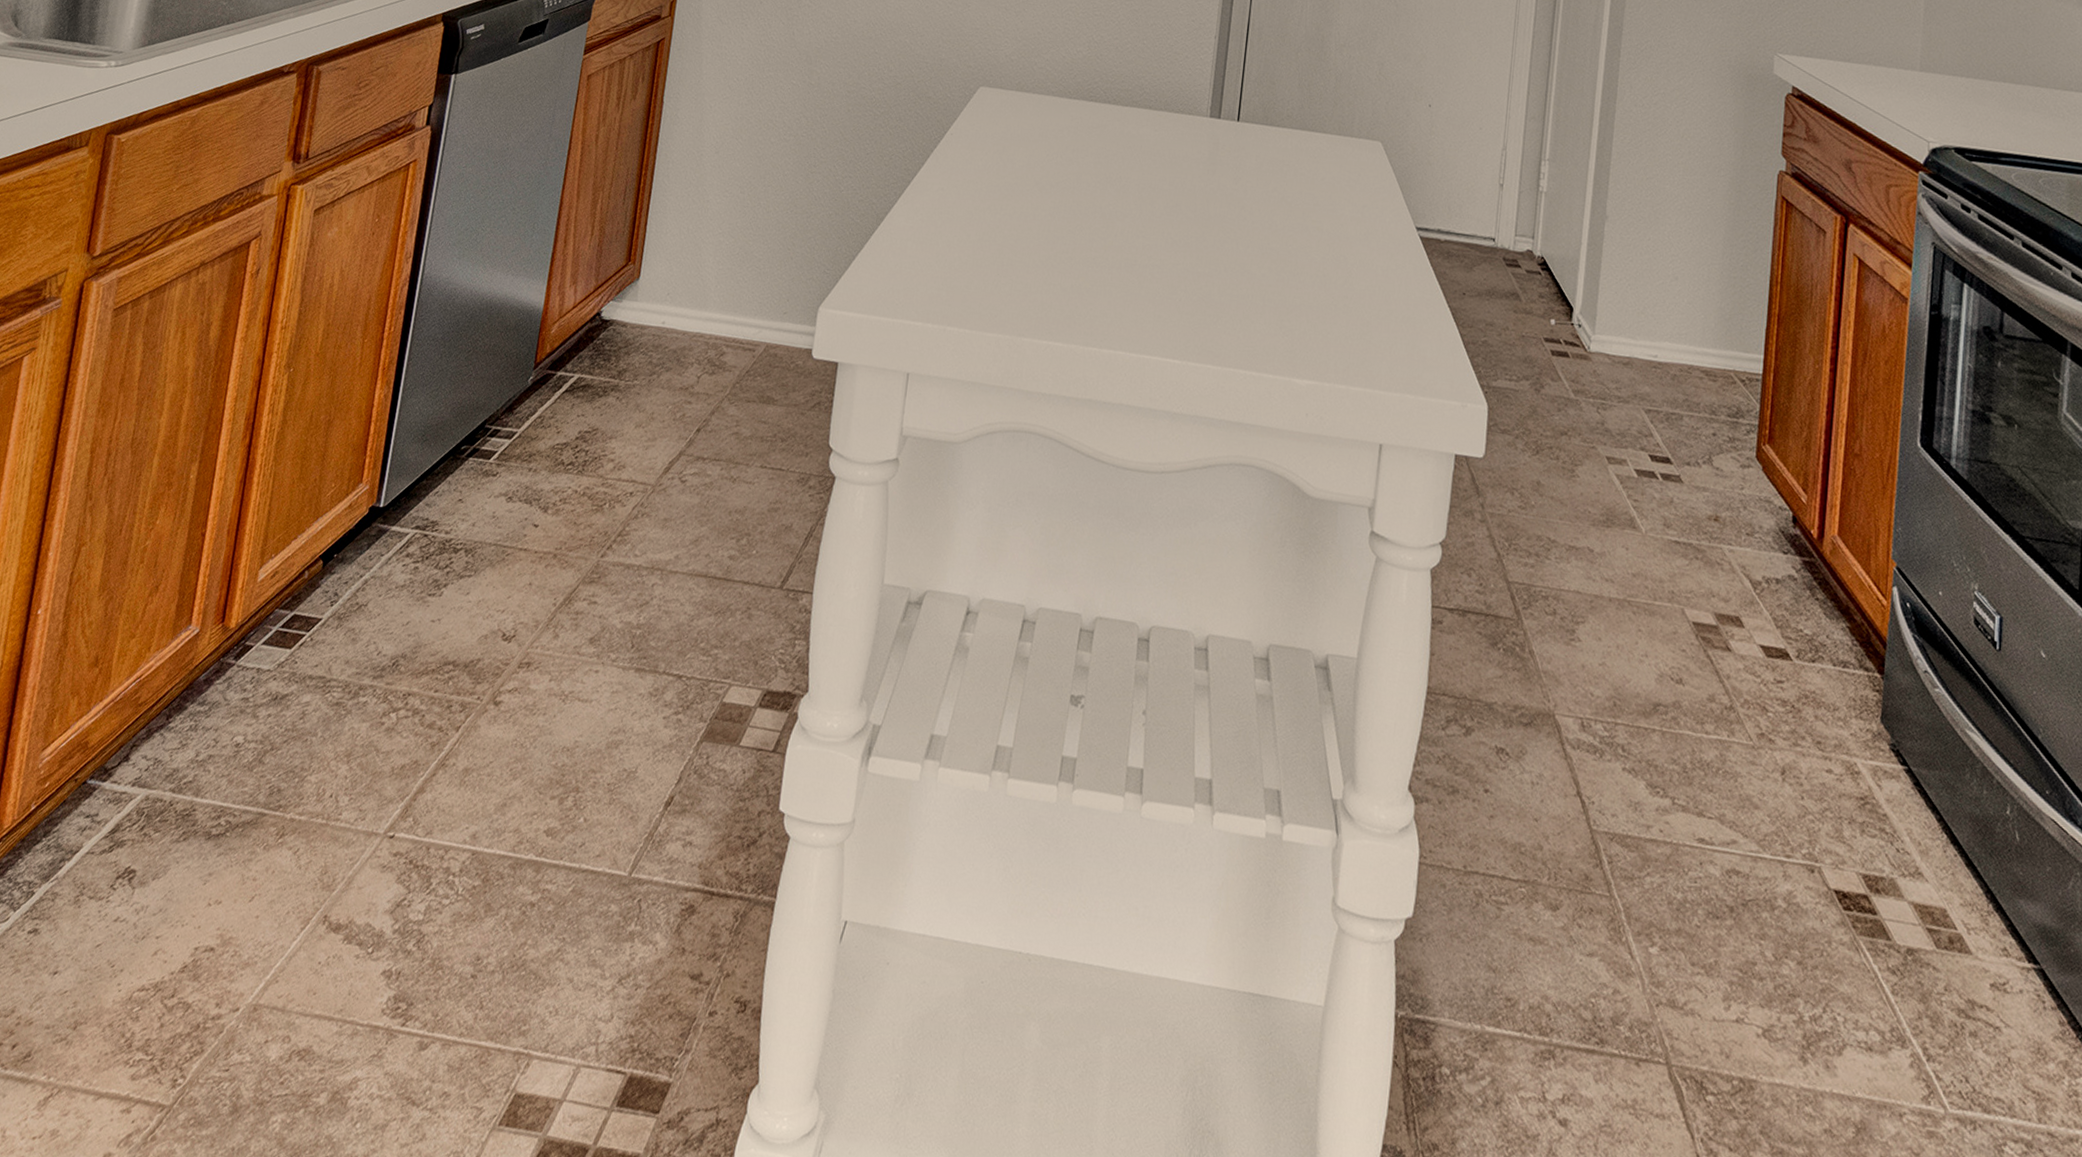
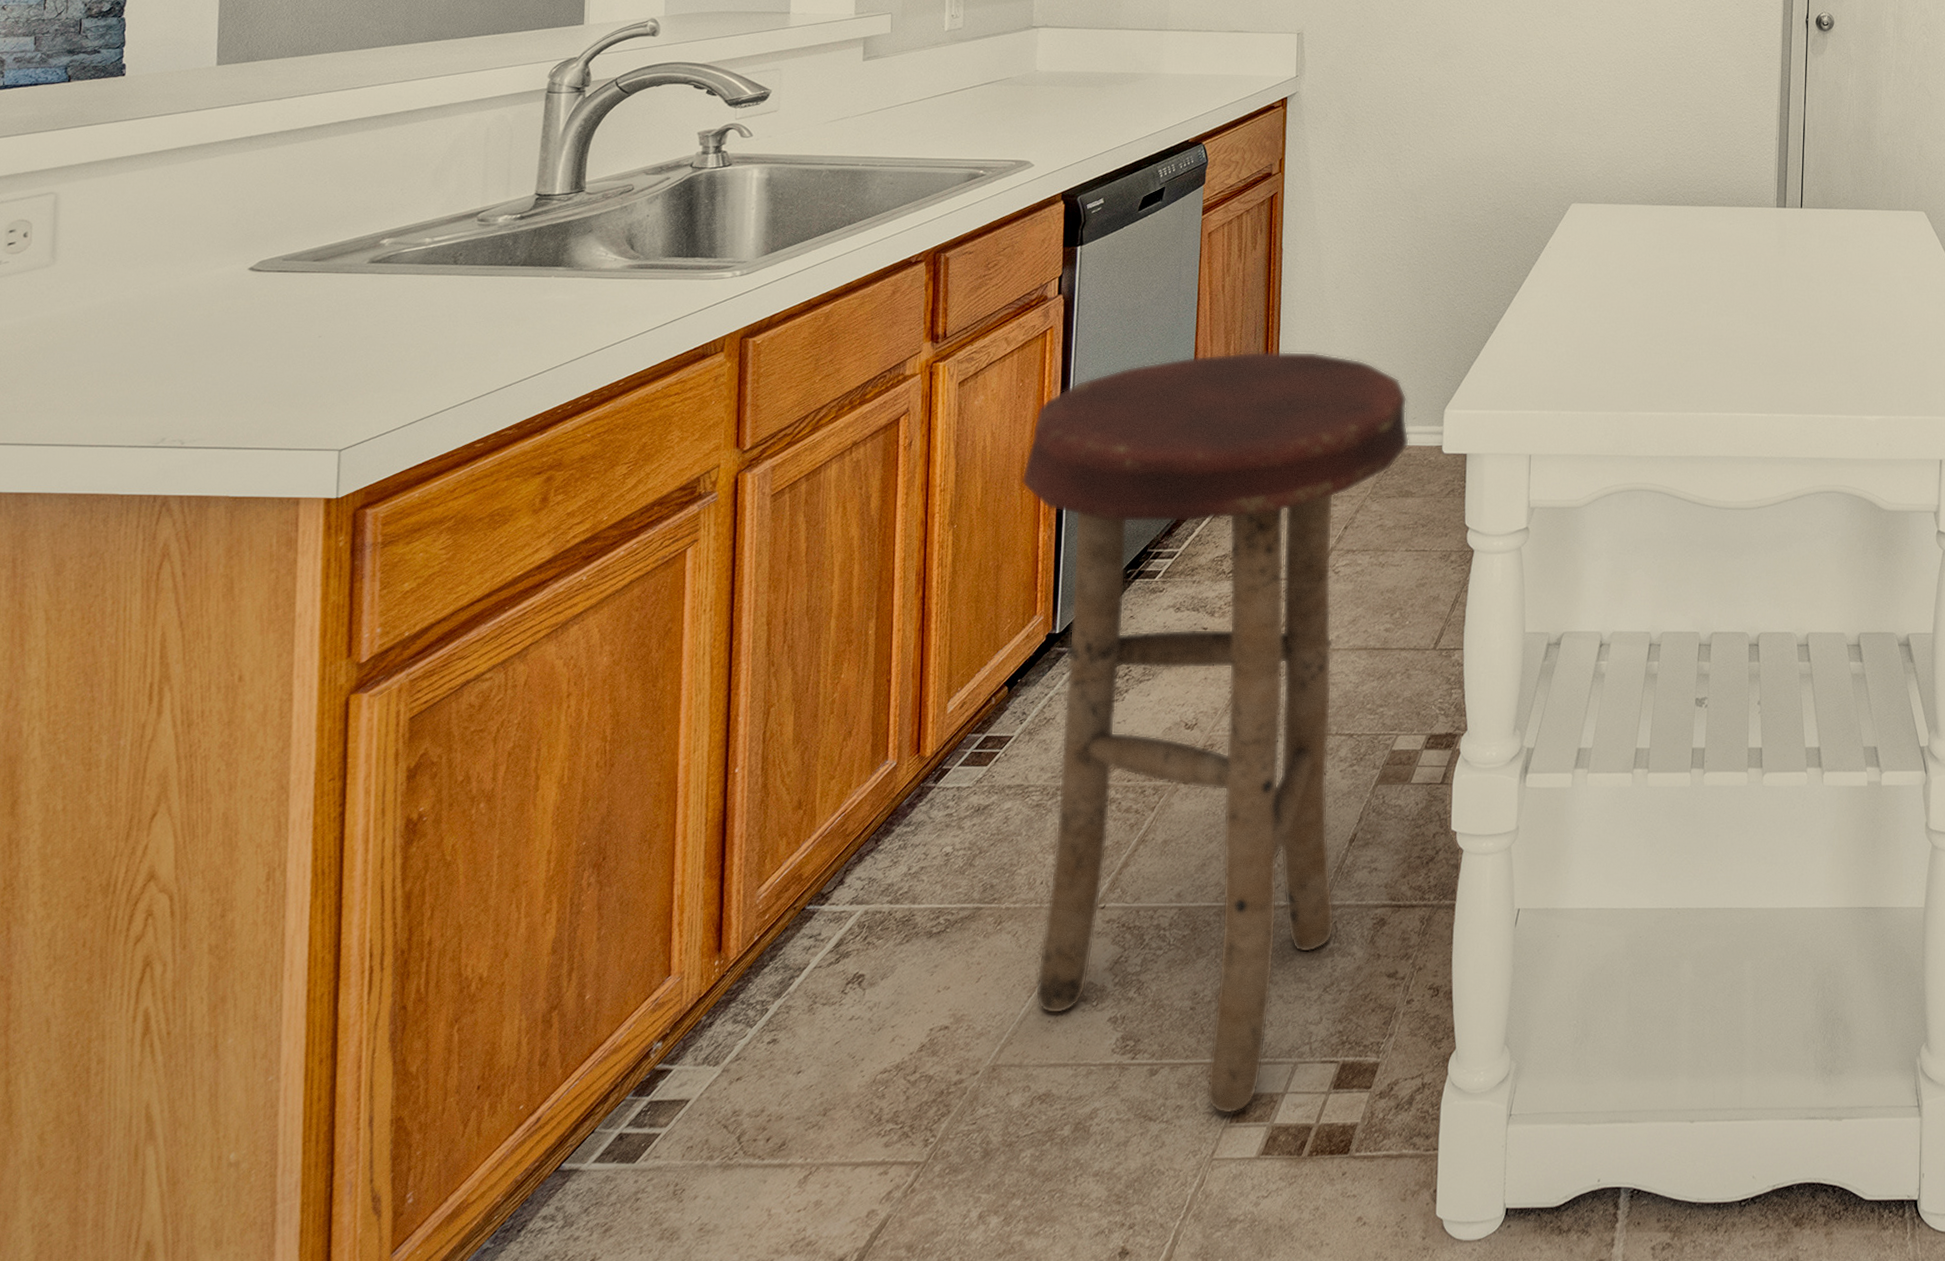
stool: none [308,211,780,1115] -> present [1021,351,1410,1114]

